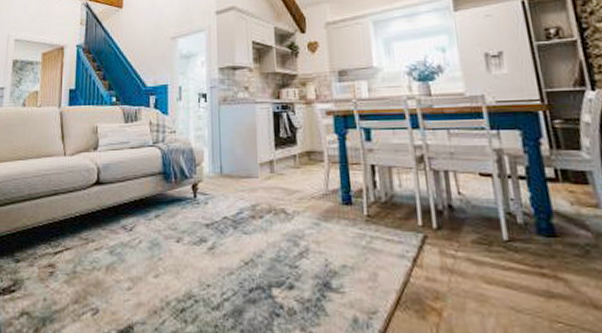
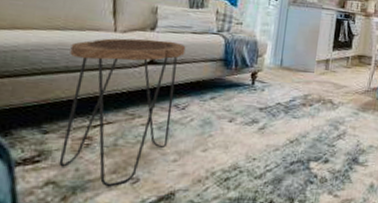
side table: none [30,159,126,319] -> present [58,38,186,187]

